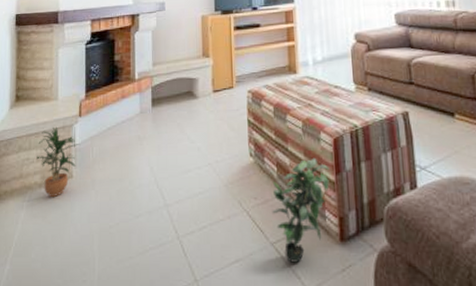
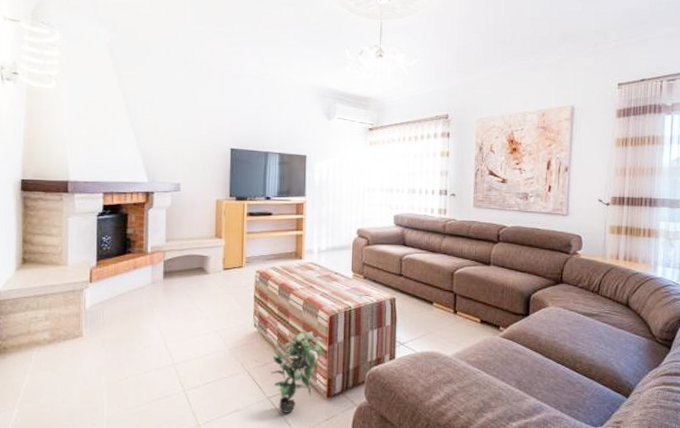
potted plant: present [36,126,80,197] -> none [45,290,90,352]

